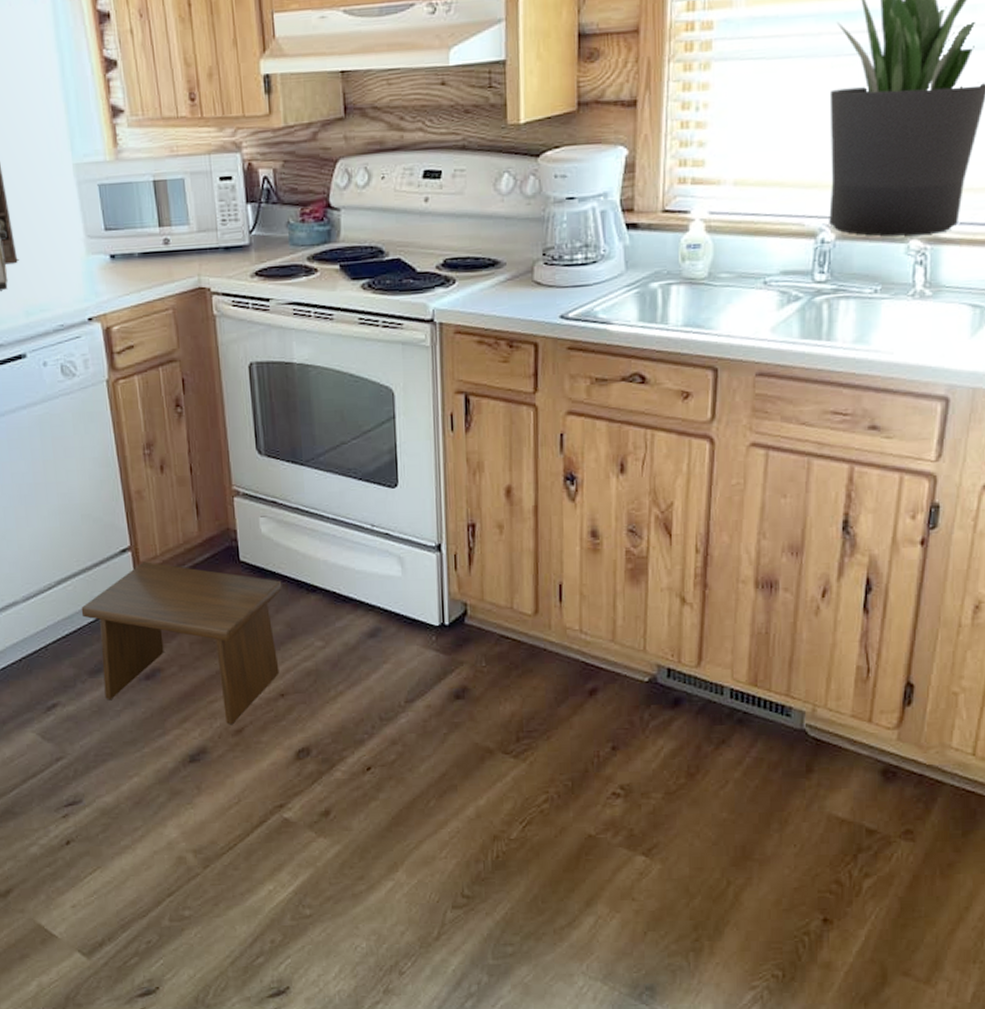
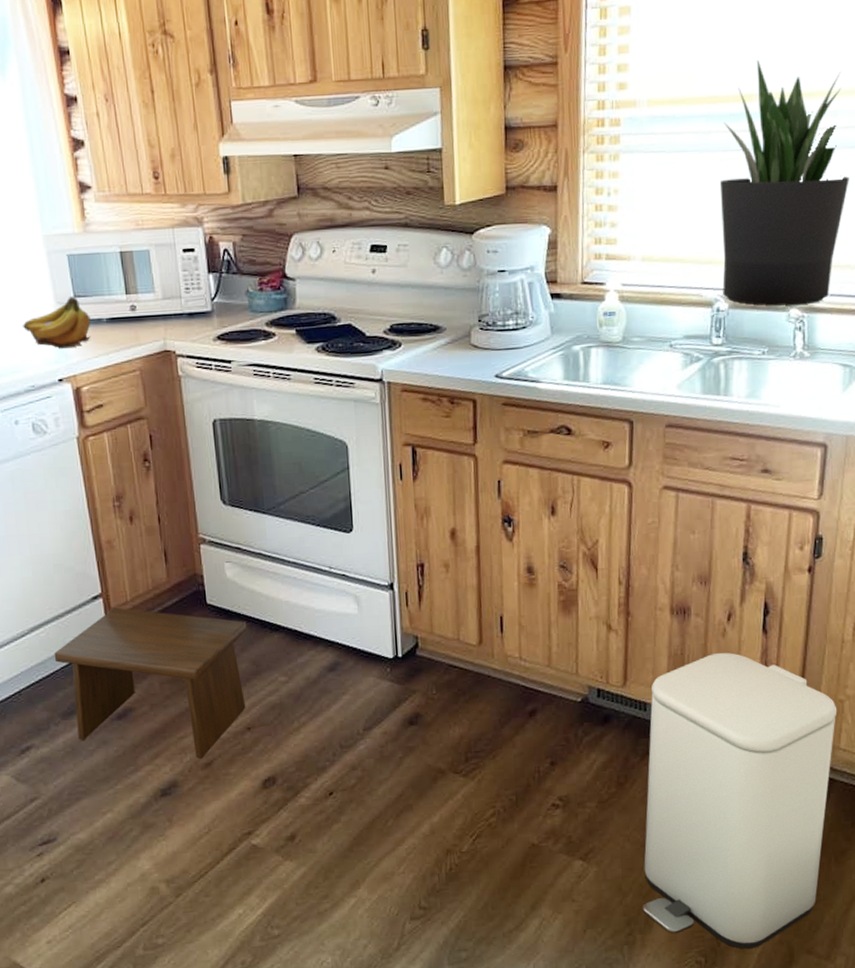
fruit: none [51,229,122,285] -> present [22,296,91,348]
pedal bin: none [711,632,950,965] -> present [642,652,838,949]

